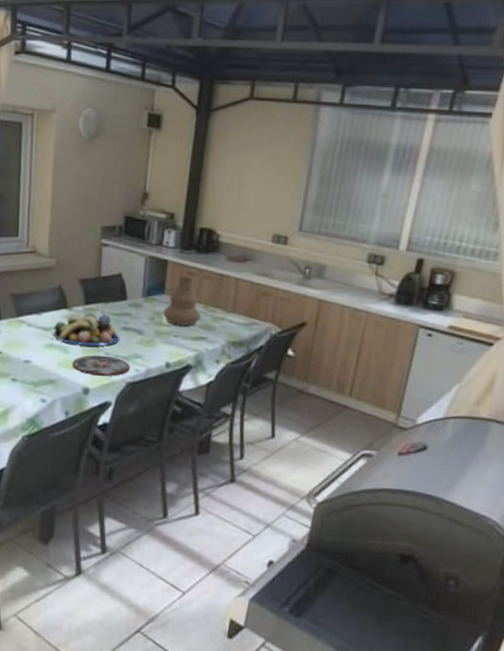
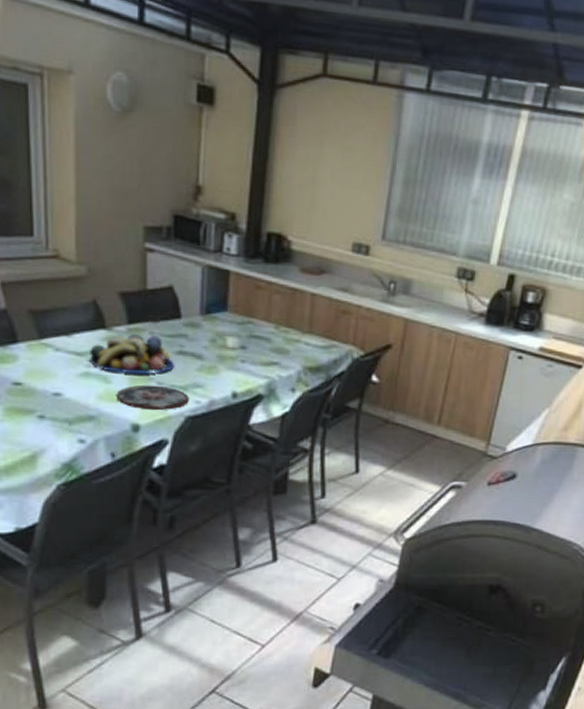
vase: present [163,276,201,326] -> none [226,290,271,349]

